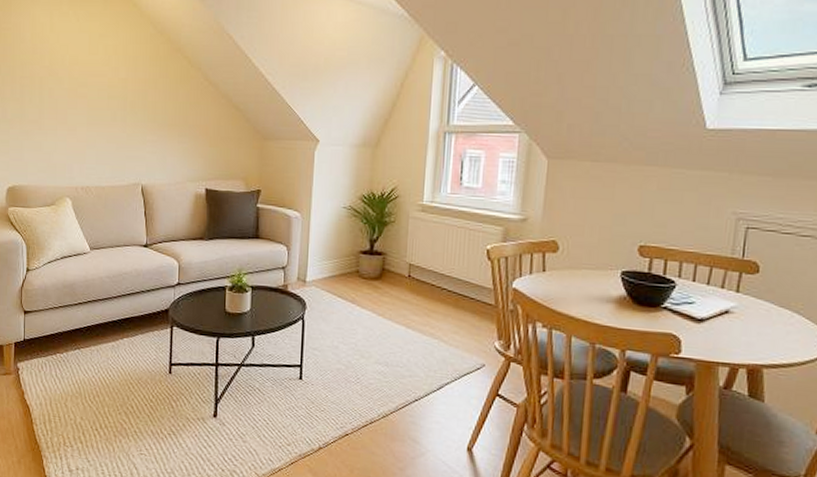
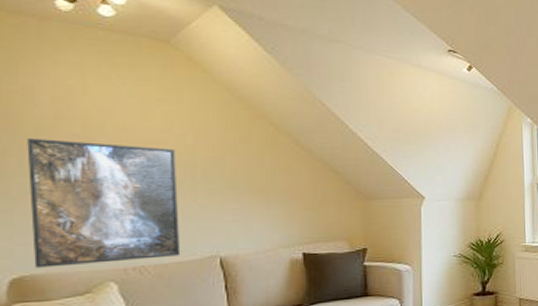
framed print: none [16,69,114,181] -> present [27,137,181,268]

